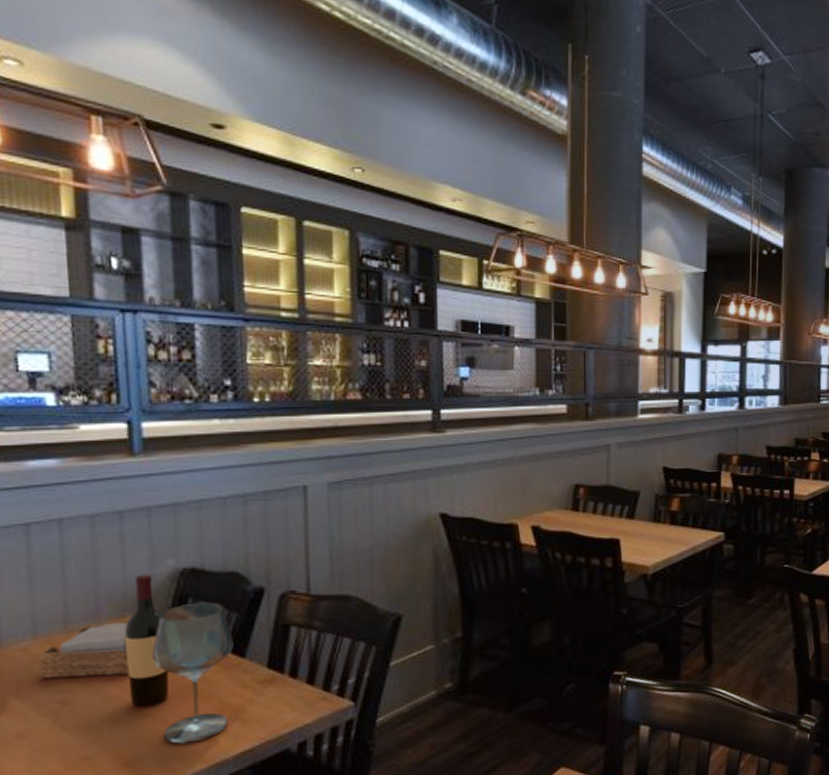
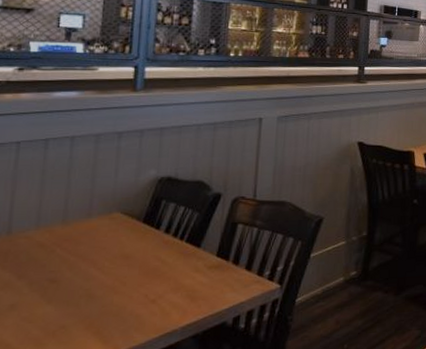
napkin holder: present [37,622,130,679] -> none [36,218,113,261]
wine bottle: present [124,573,170,708] -> none [105,180,140,286]
wine glass: present [151,602,234,744] -> none [128,203,193,316]

